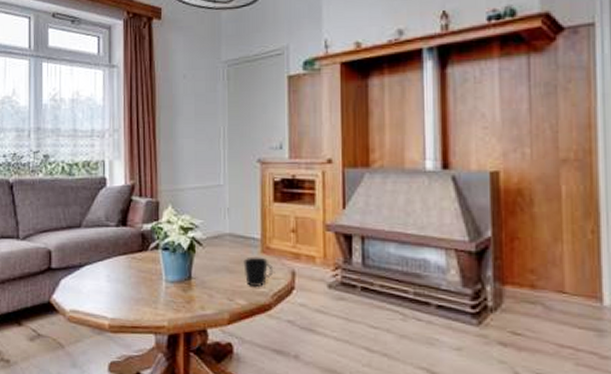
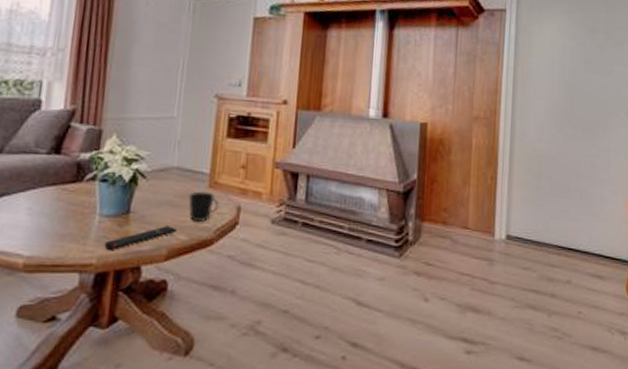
remote control: none [173,291,237,315] -> present [104,226,178,251]

